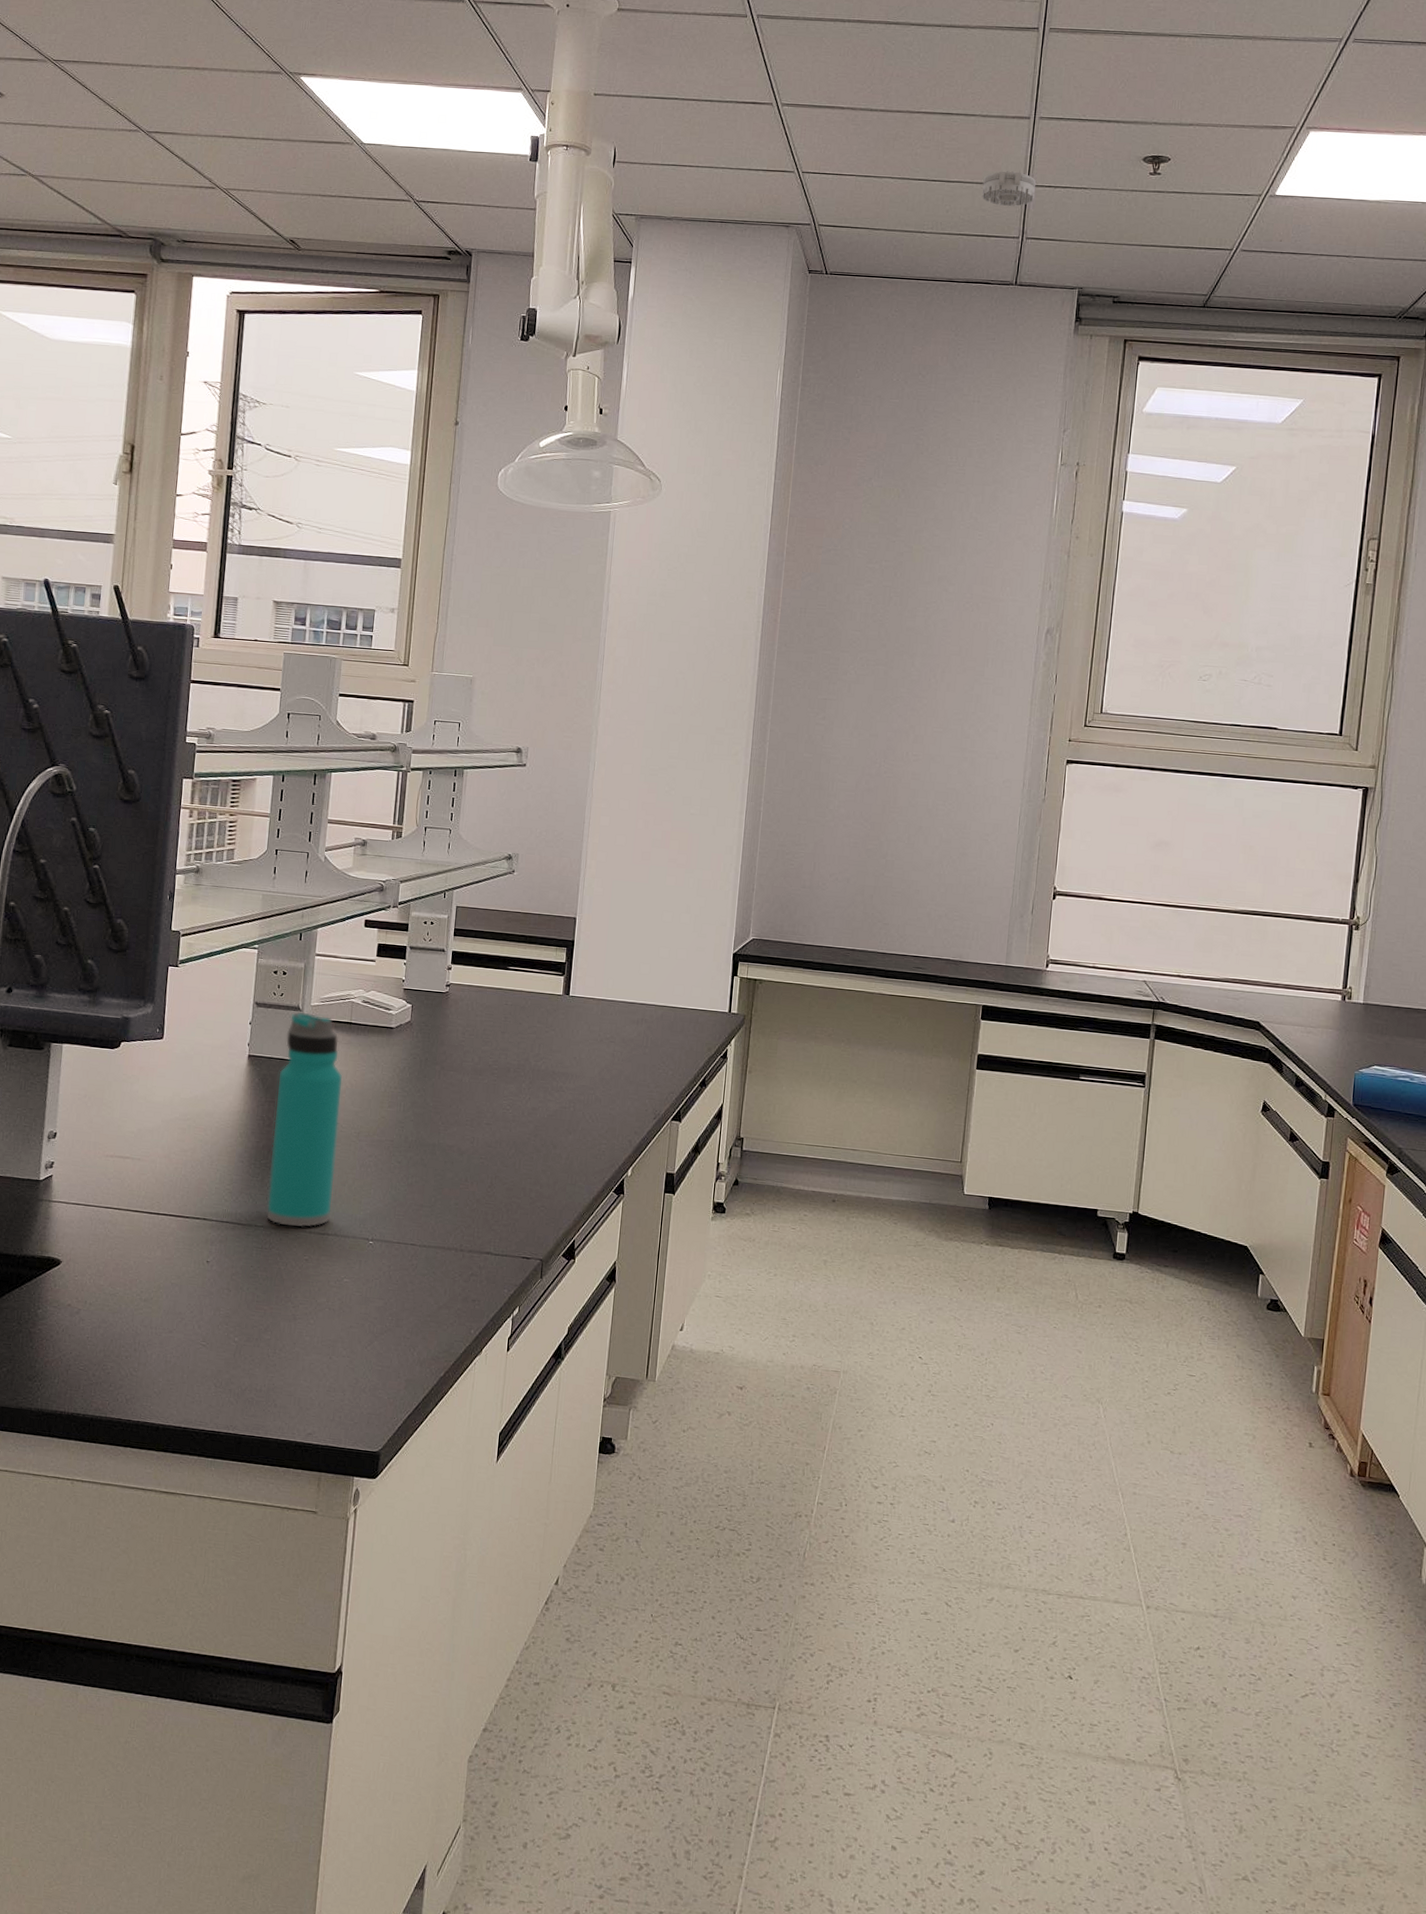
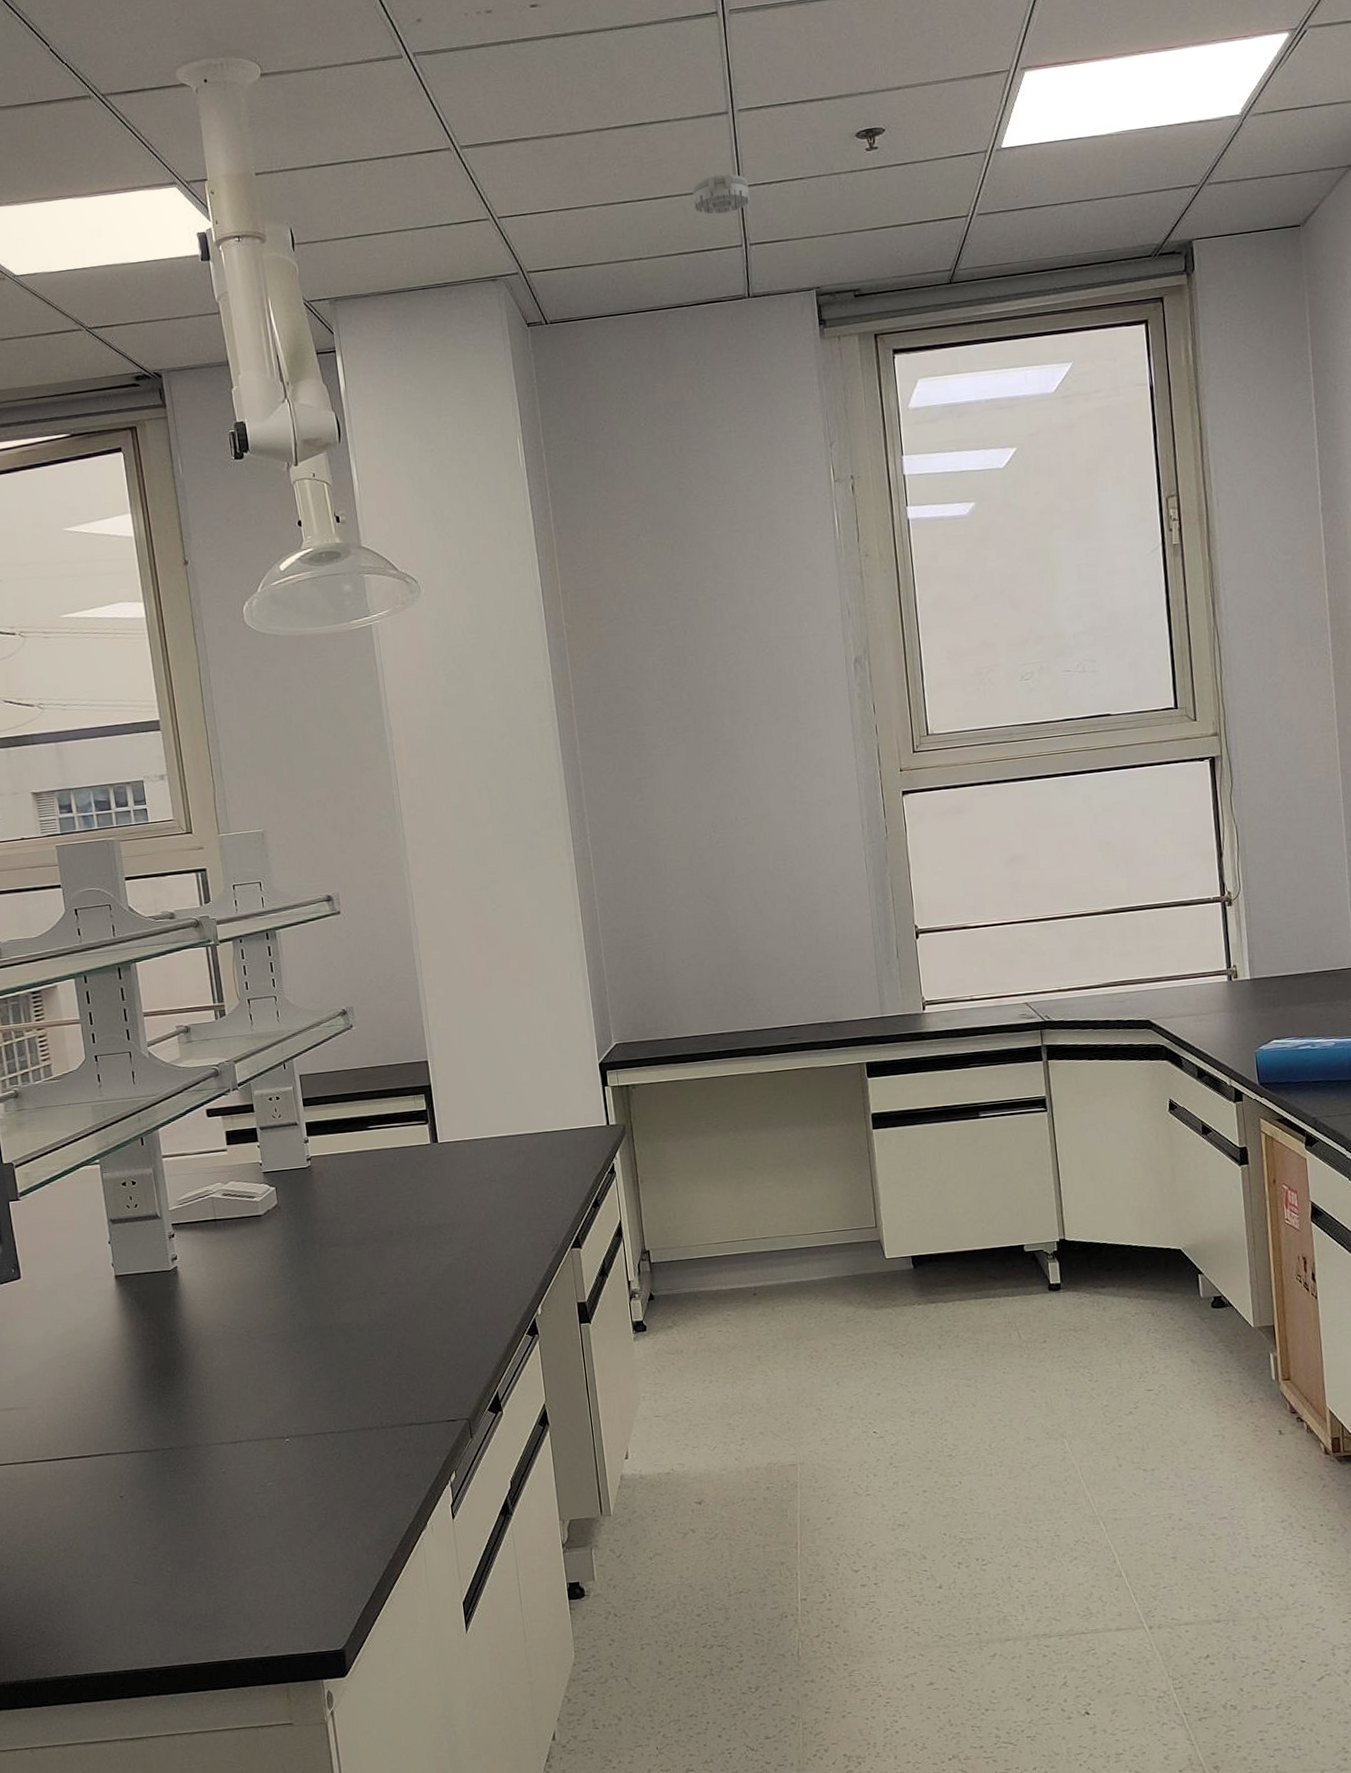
water bottle: present [266,1011,343,1228] -> none [150,1218,240,1443]

